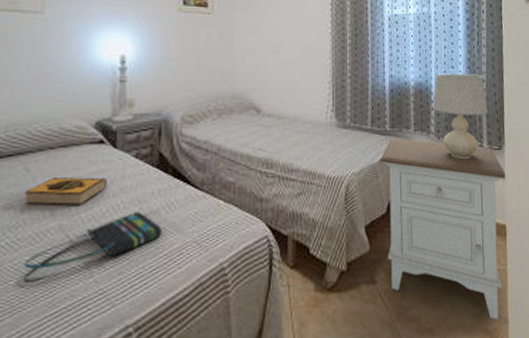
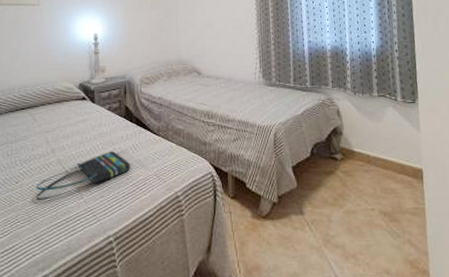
hardback book: present [24,176,108,206] -> none [33,124,90,146]
nightstand: present [380,137,507,320] -> none [303,93,422,252]
table lamp: present [433,73,488,159] -> none [348,37,401,111]

